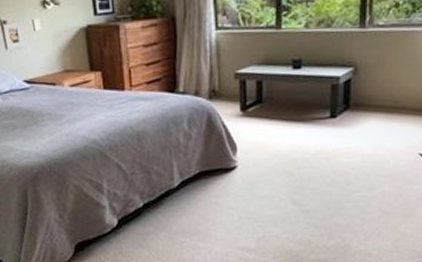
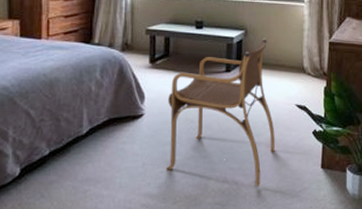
armchair: none [263,76,392,245] -> present [166,39,275,186]

